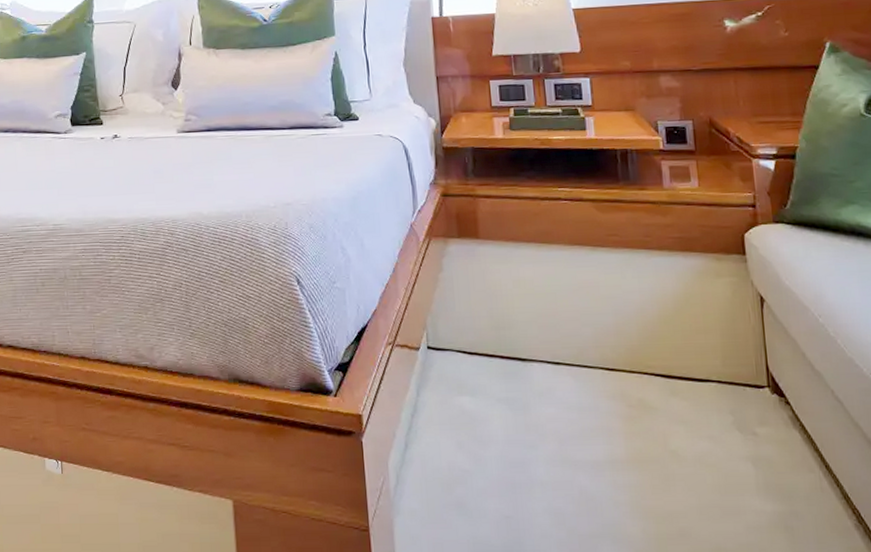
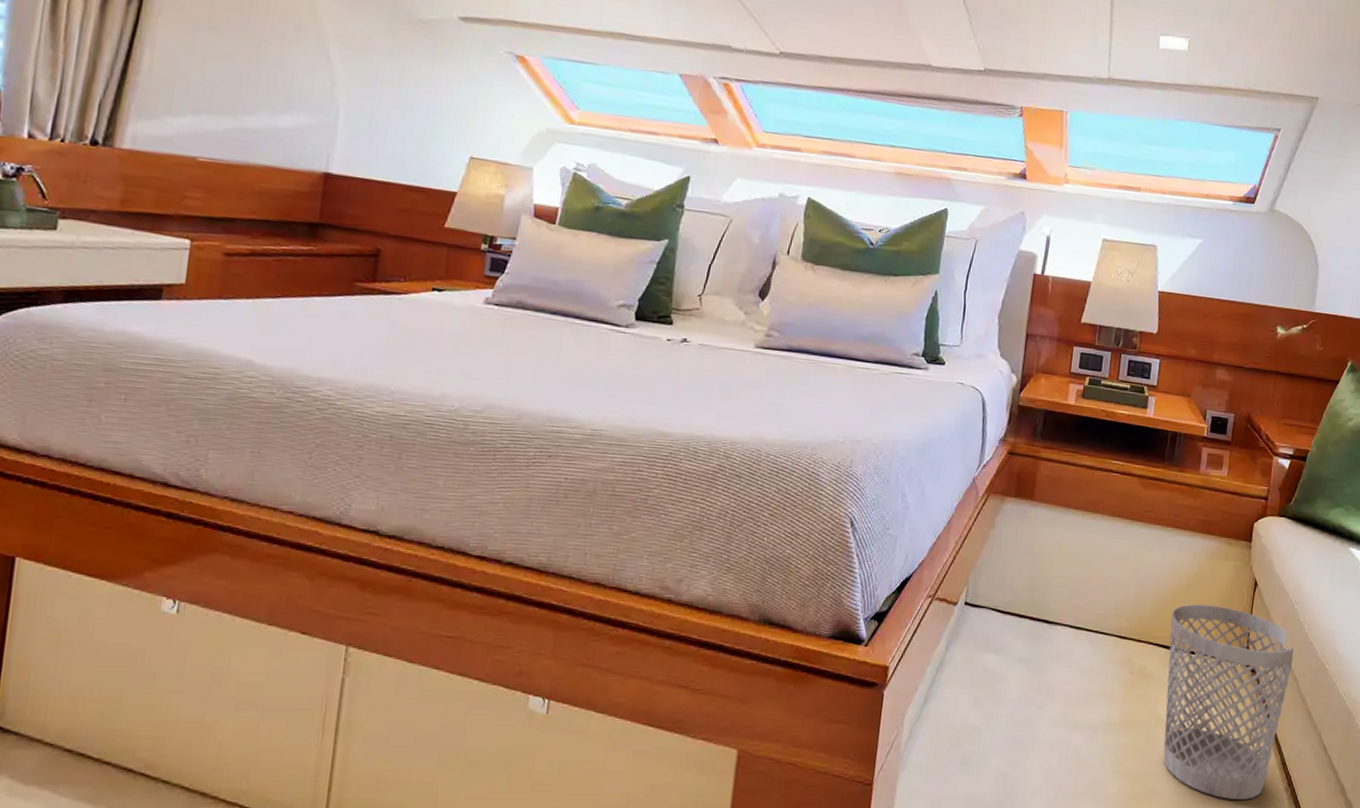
wastebasket: none [663,327,833,539] -> present [1163,604,1295,799]

